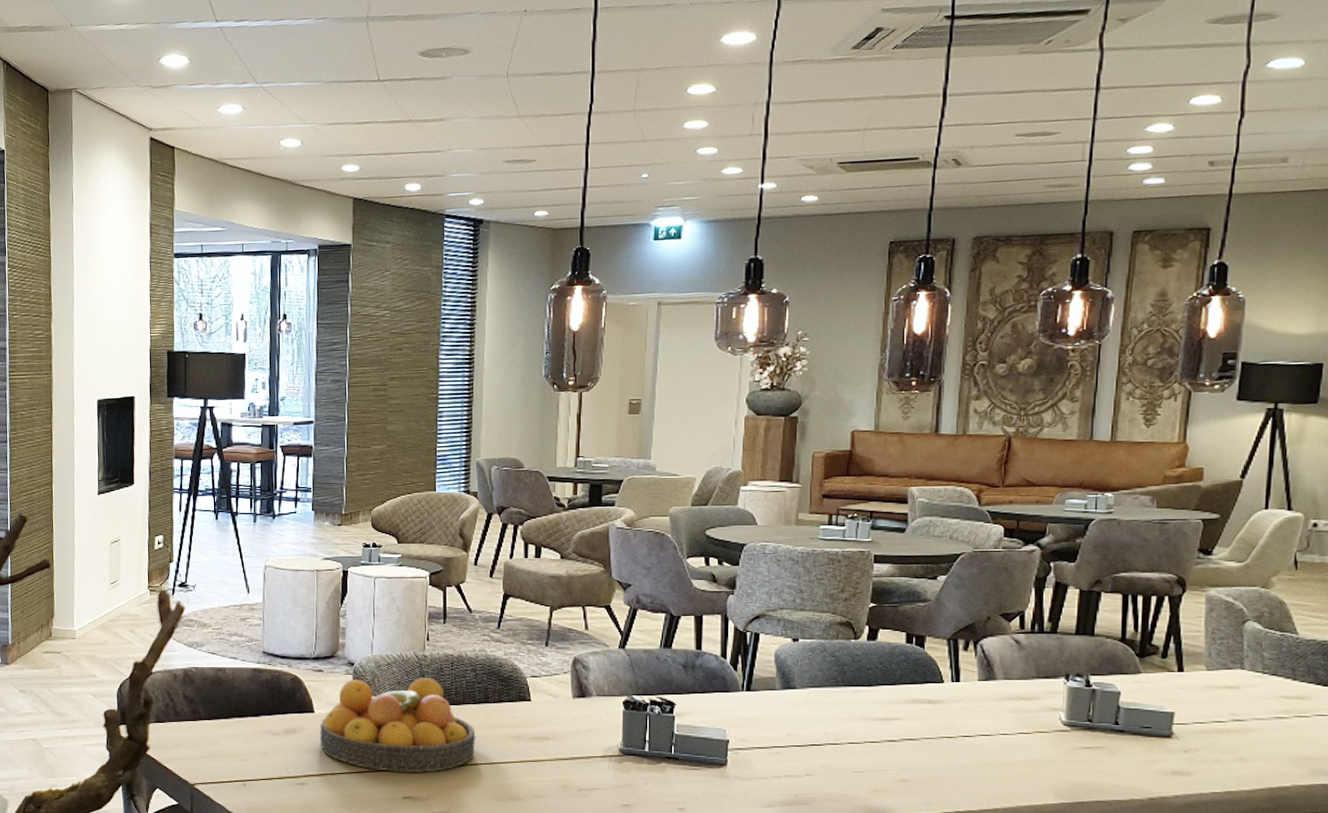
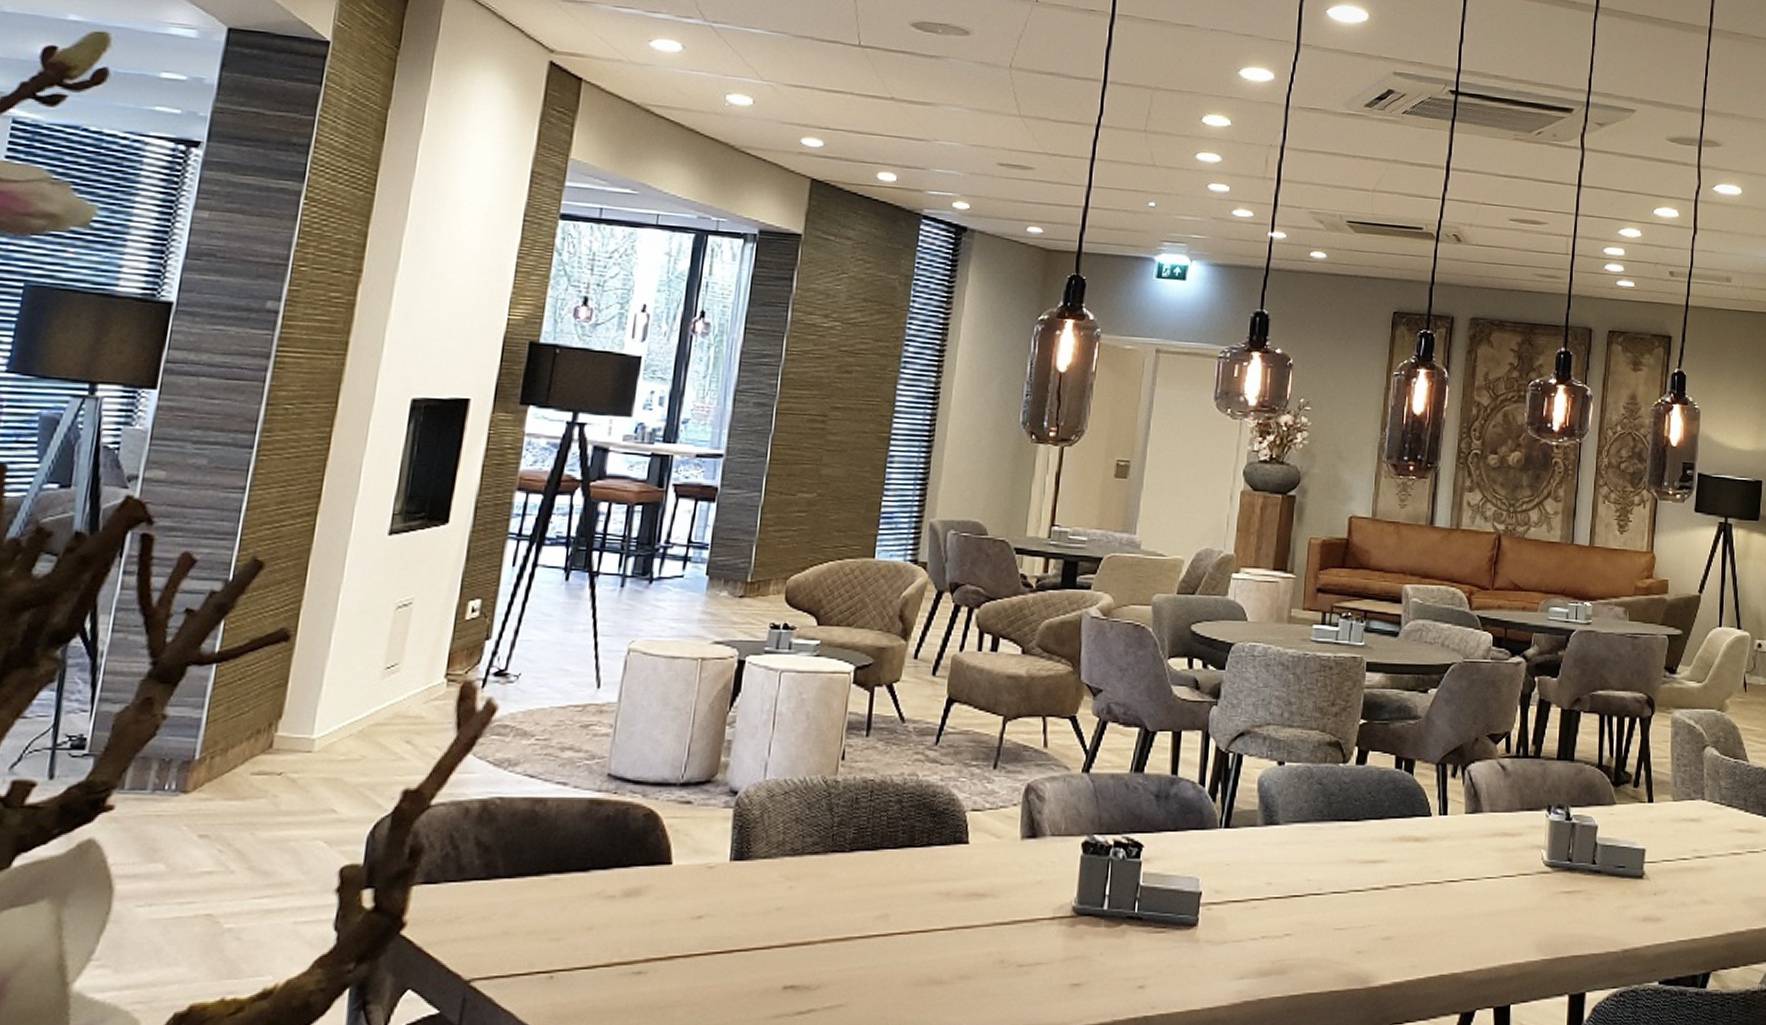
fruit bowl: present [319,678,476,773] -> none [674,812,893,951]

